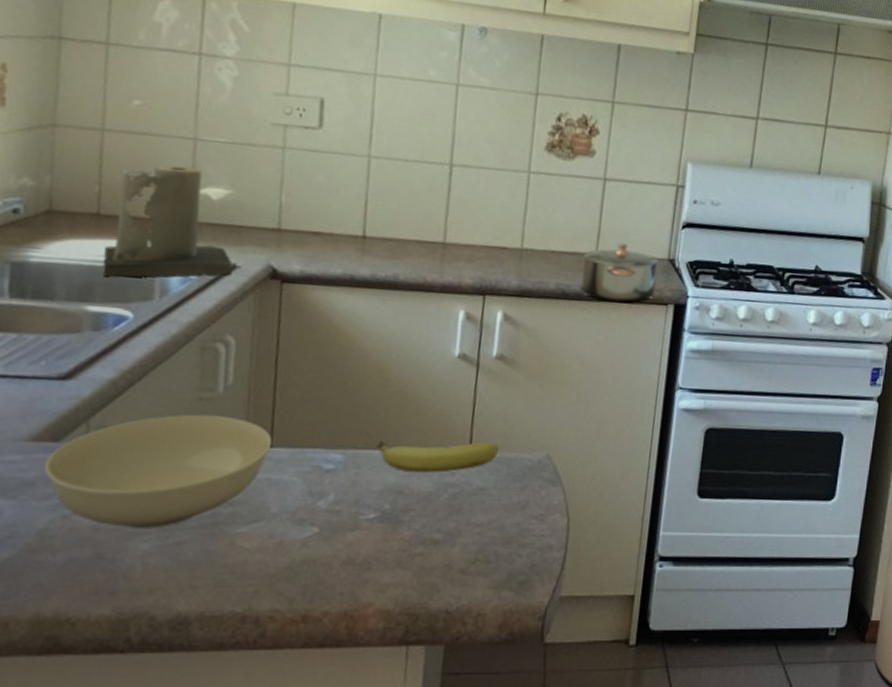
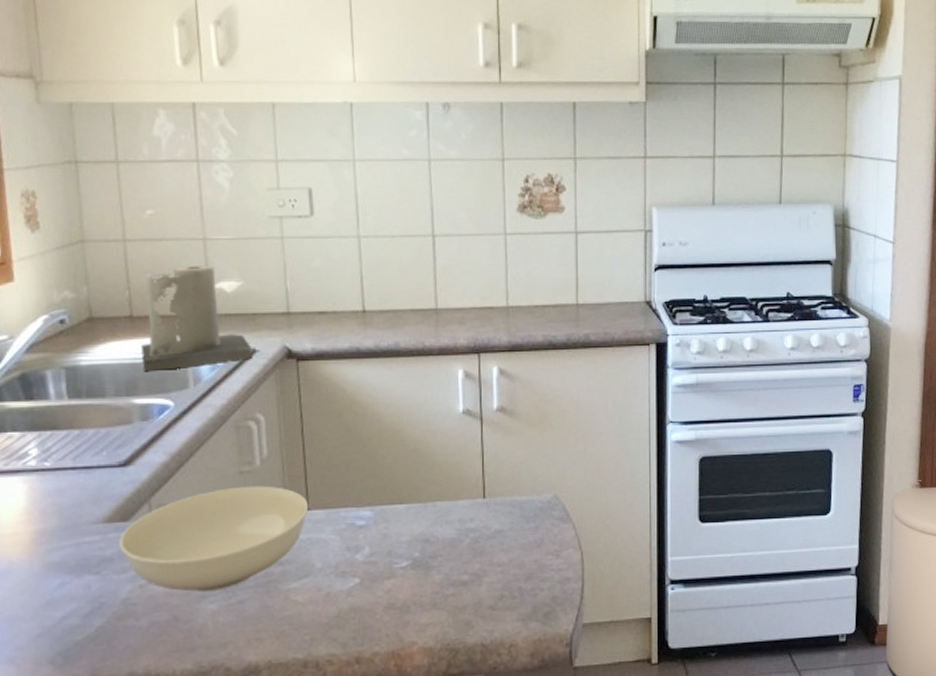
fruit: present [376,441,499,473] -> none [400,488,510,521]
cooking pot: present [581,243,660,302] -> none [565,291,637,346]

